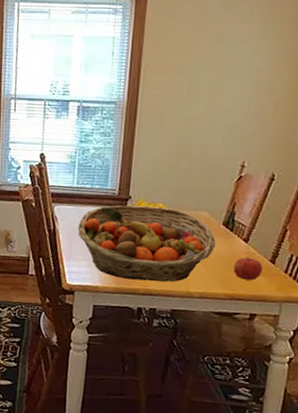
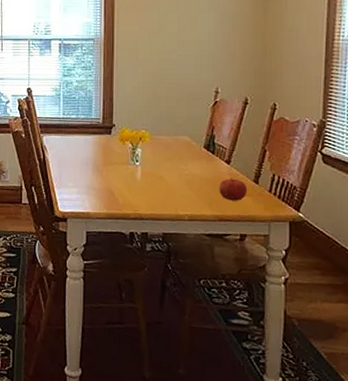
fruit basket: present [77,205,216,282] -> none [66,132,200,206]

